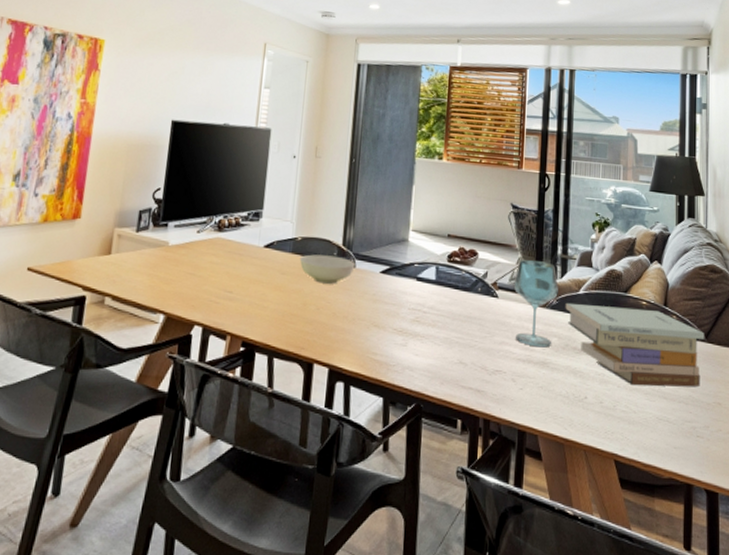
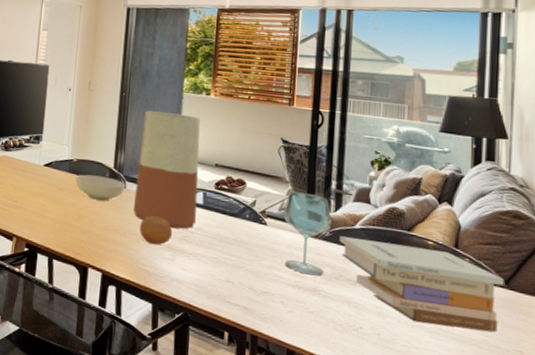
vase: none [362,178,433,309] -> present [133,110,200,229]
fruit: none [370,297,405,330] -> present [140,216,173,245]

